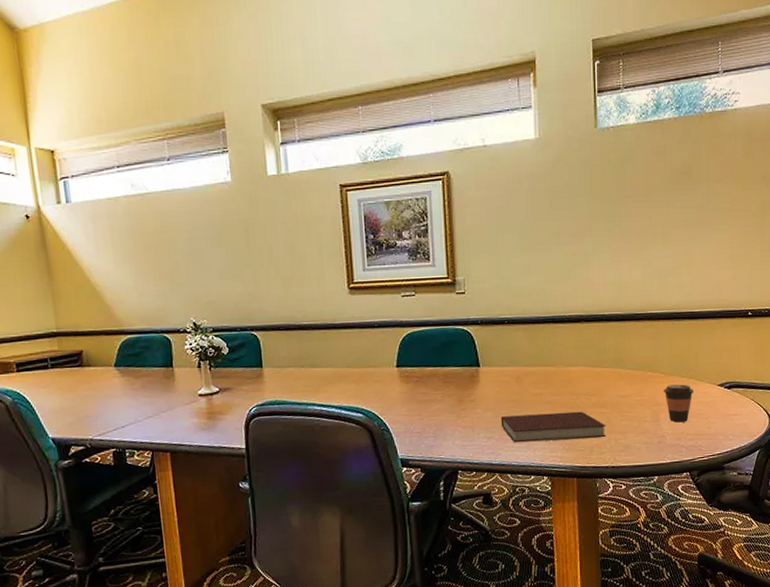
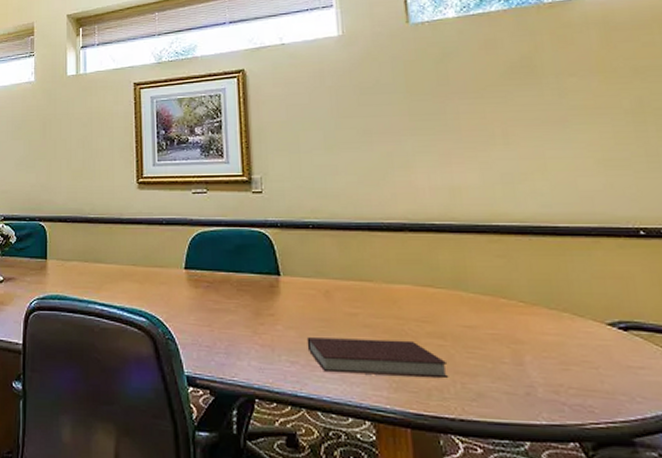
coffee cup: present [663,384,694,423] -> none [525,318,571,370]

